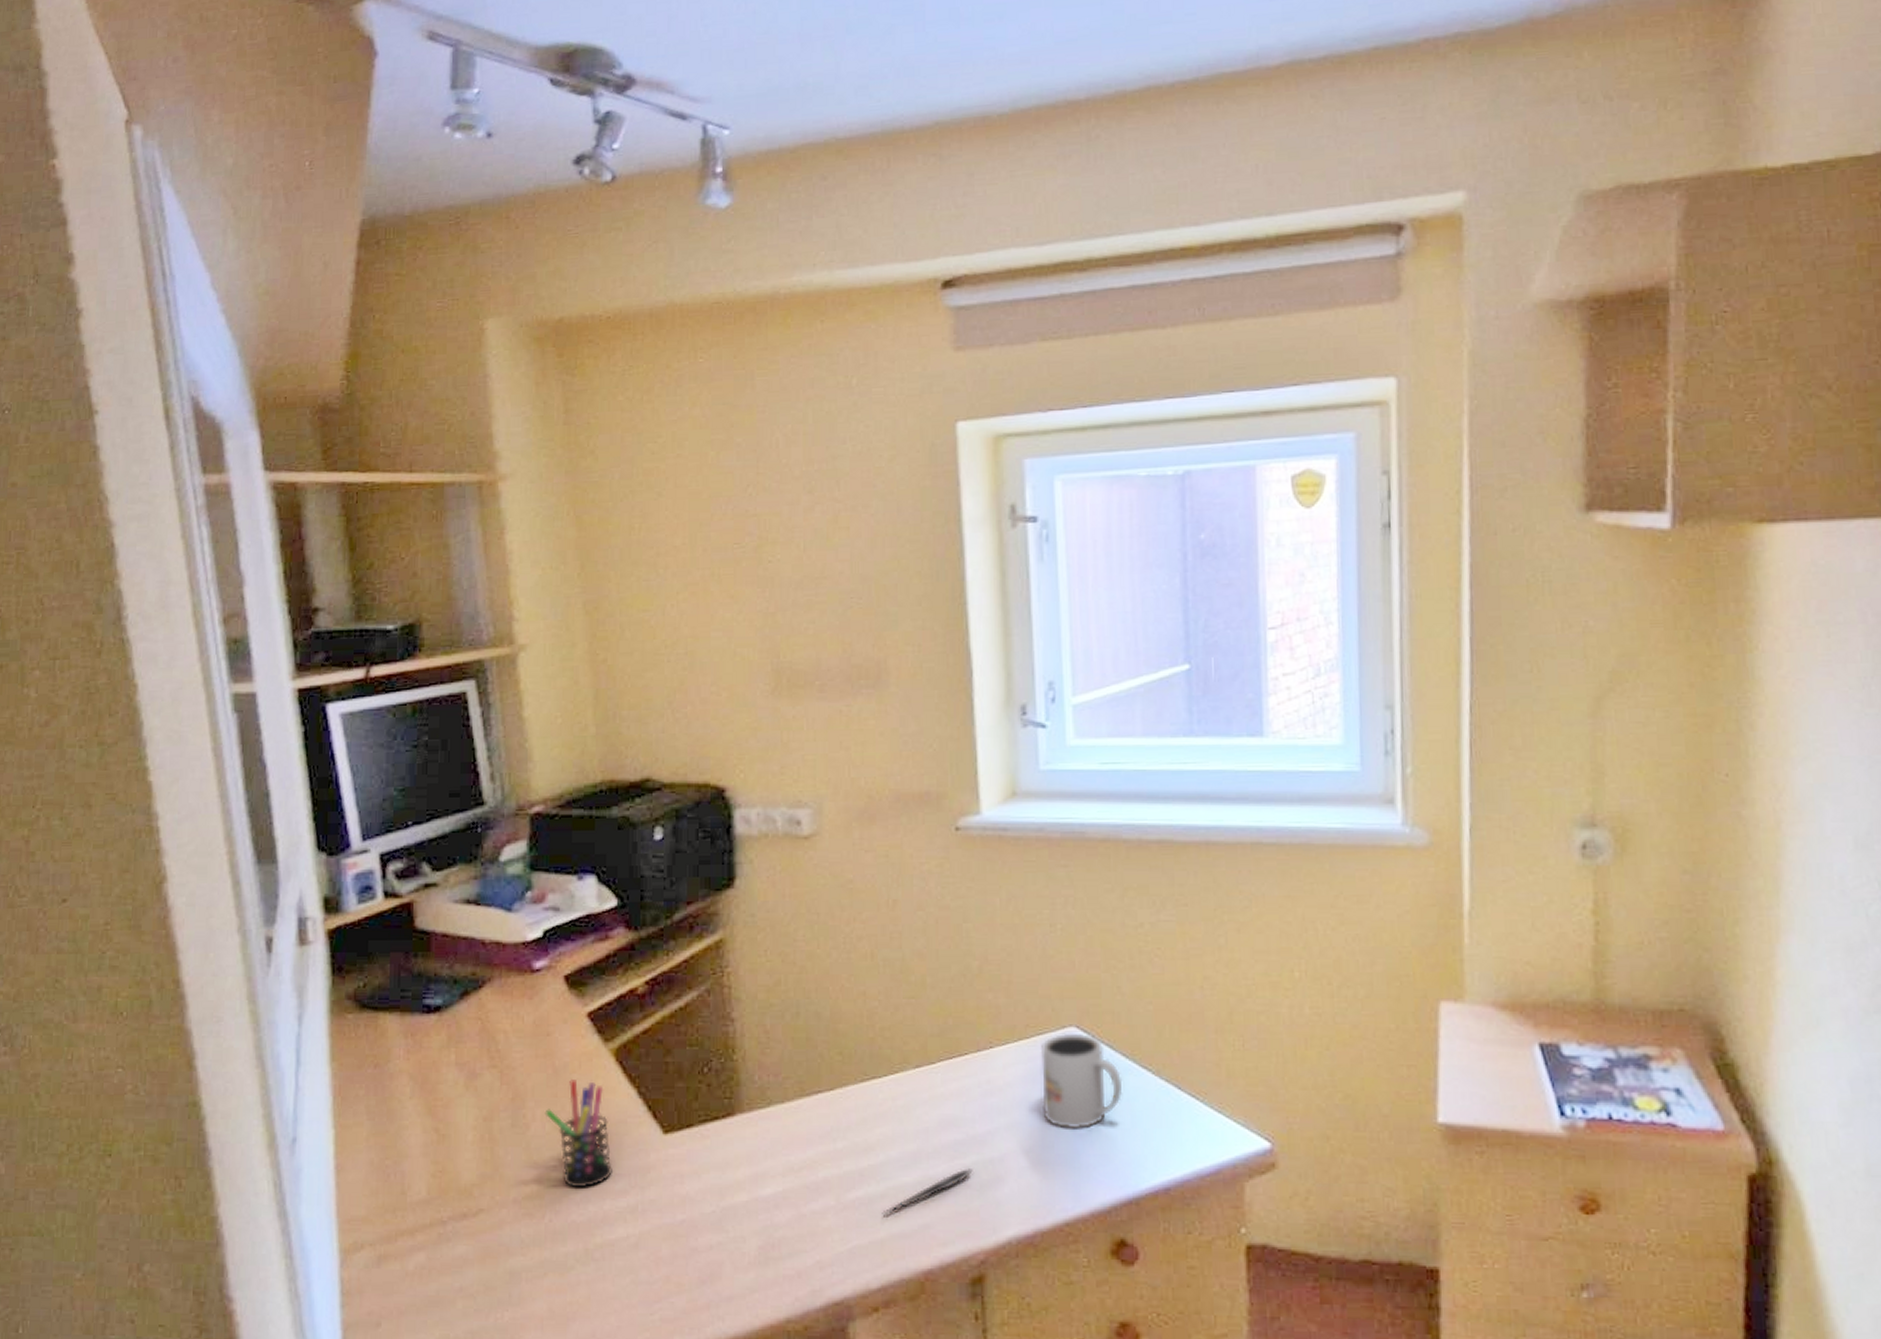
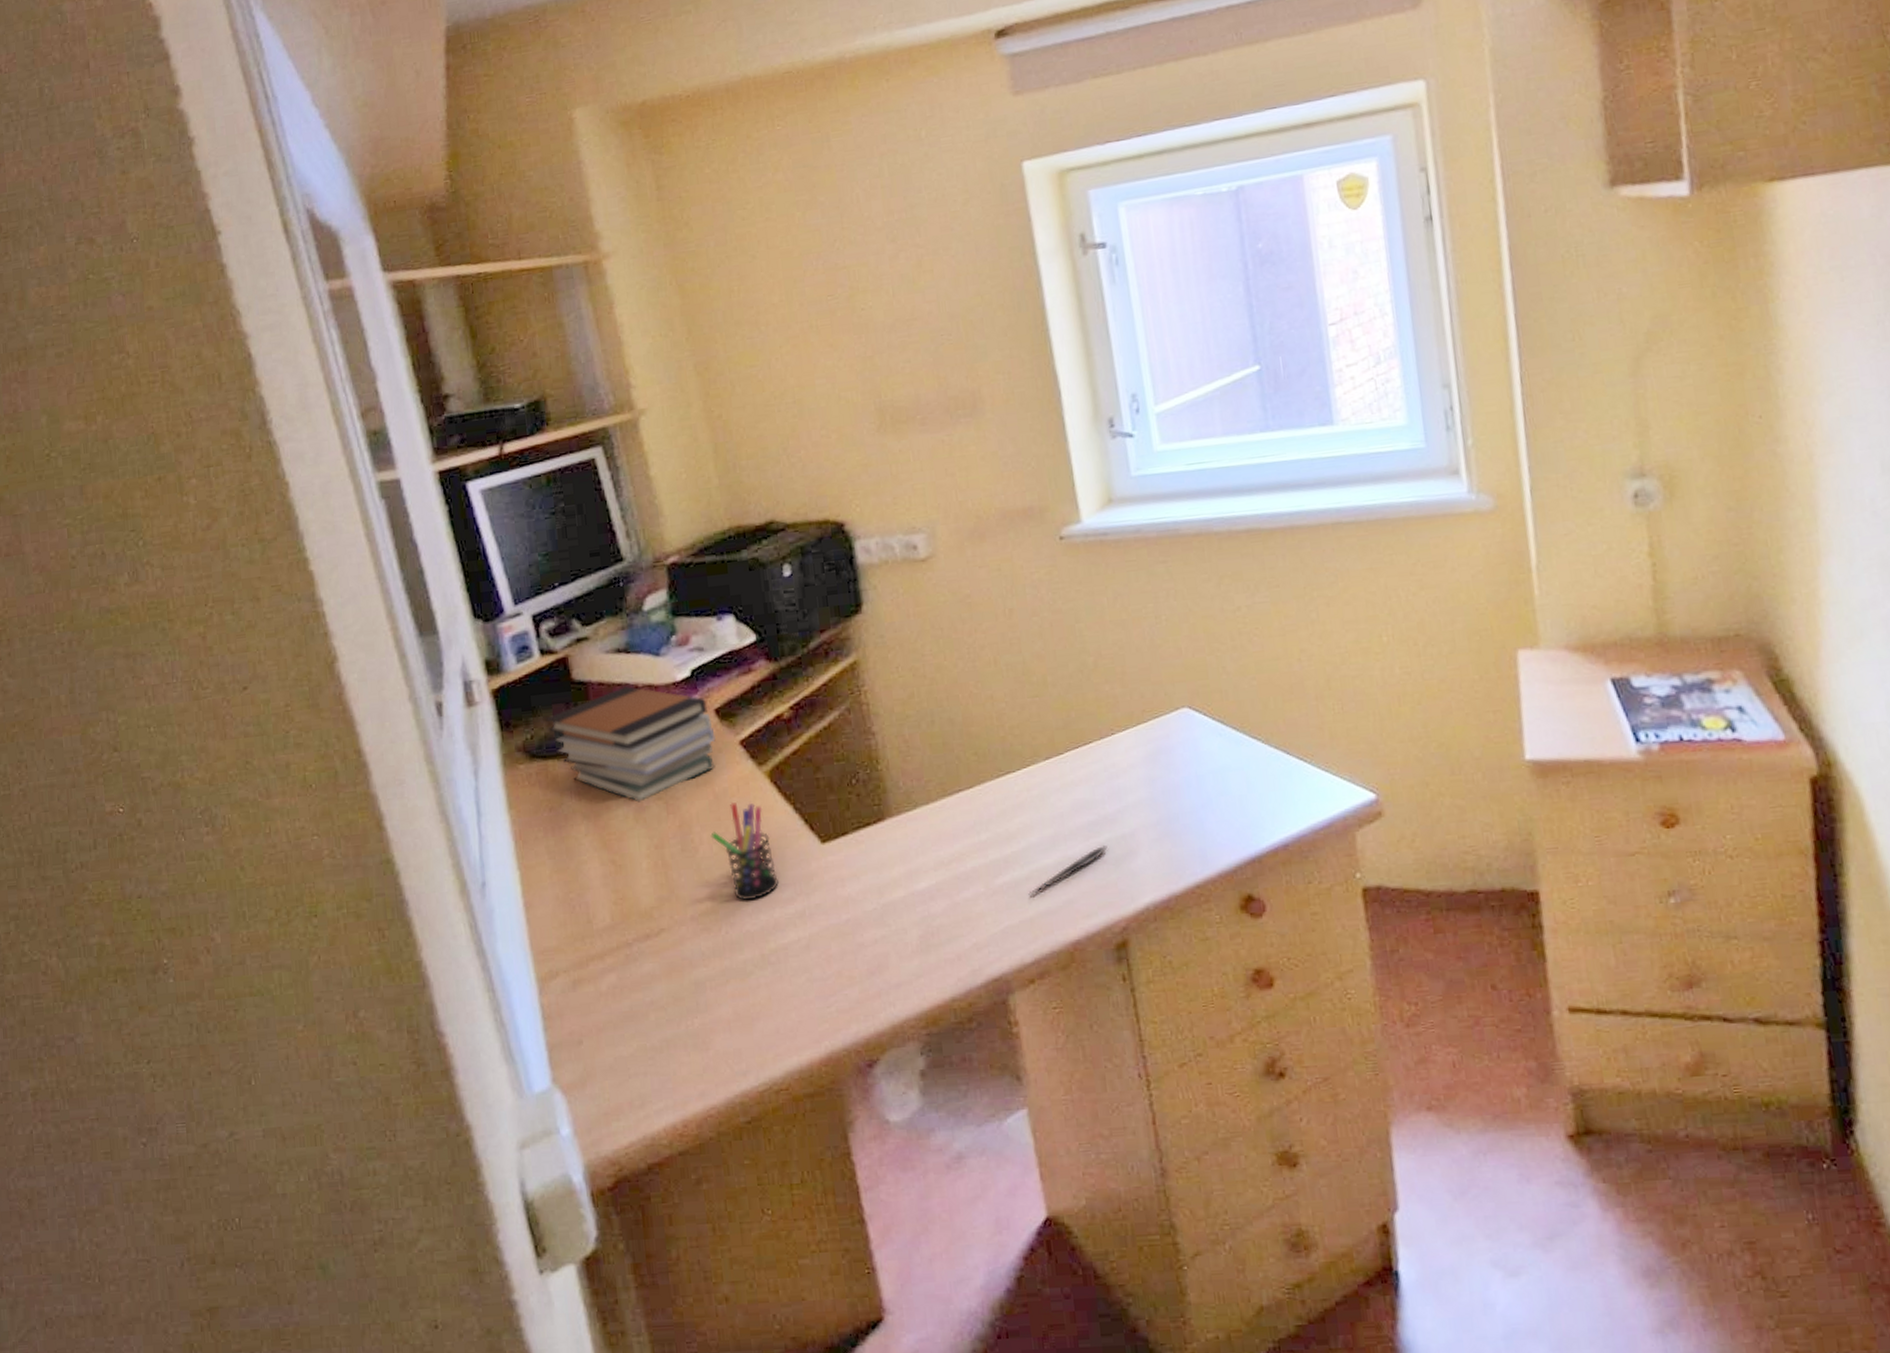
book stack: none [381,940,562,1068] -> present [545,685,716,802]
mug: present [1041,1032,1123,1129] -> none [1158,713,1237,801]

